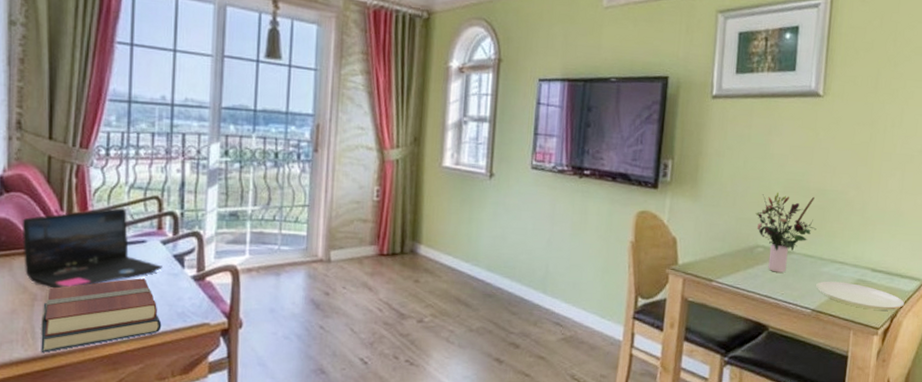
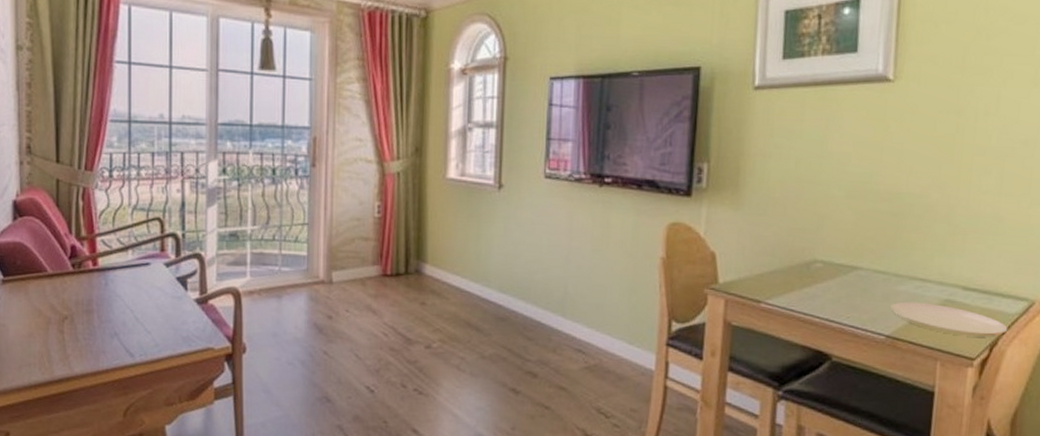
laptop: present [22,207,162,289] -> none [35,230,166,312]
books: present [41,278,162,352] -> none [56,301,168,376]
bouquet: present [755,192,817,273] -> none [811,196,890,292]

